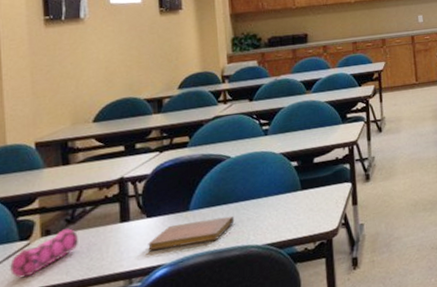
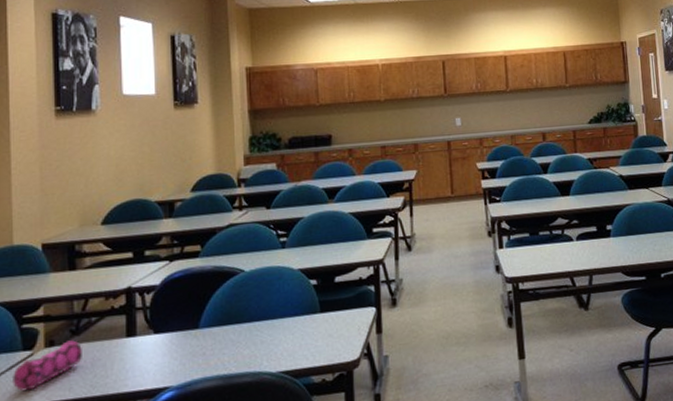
notebook: present [148,215,235,251] -> none [154,337,247,371]

